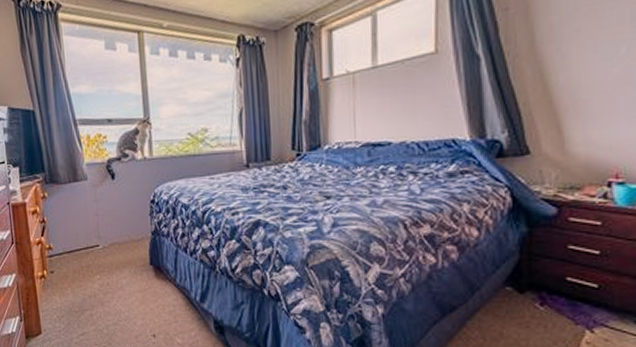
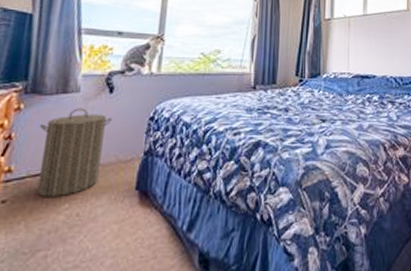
laundry hamper: none [63,194,119,269] -> present [37,108,112,197]

